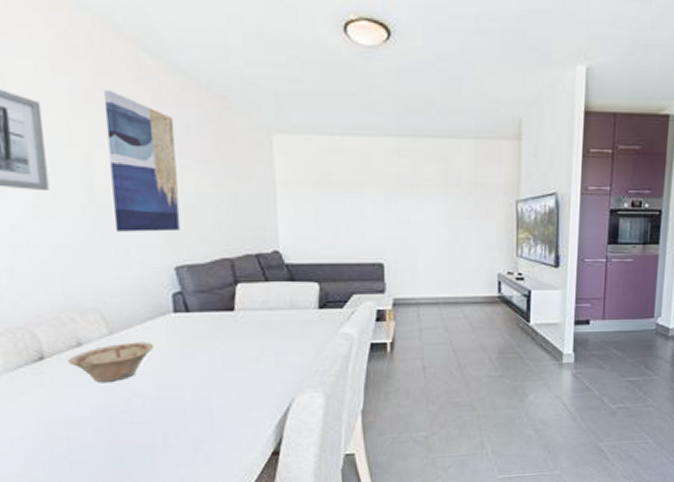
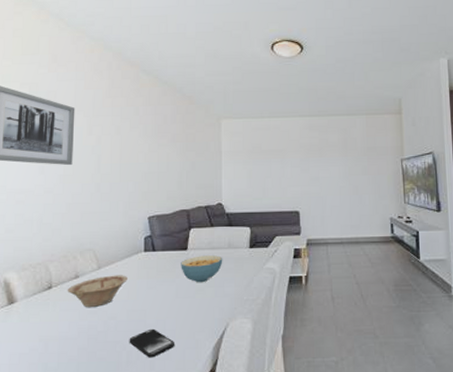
wall art: present [103,89,181,232] -> none [111,97,157,192]
smartphone: none [163,406,225,440] -> present [129,328,174,358]
cereal bowl: none [226,317,284,351] -> present [181,255,223,283]

